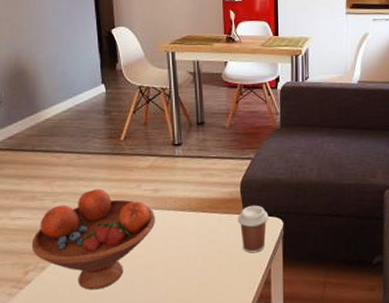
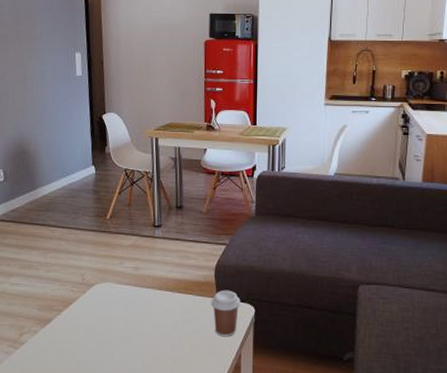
fruit bowl: present [31,188,155,290] -> none [26,263,135,357]

